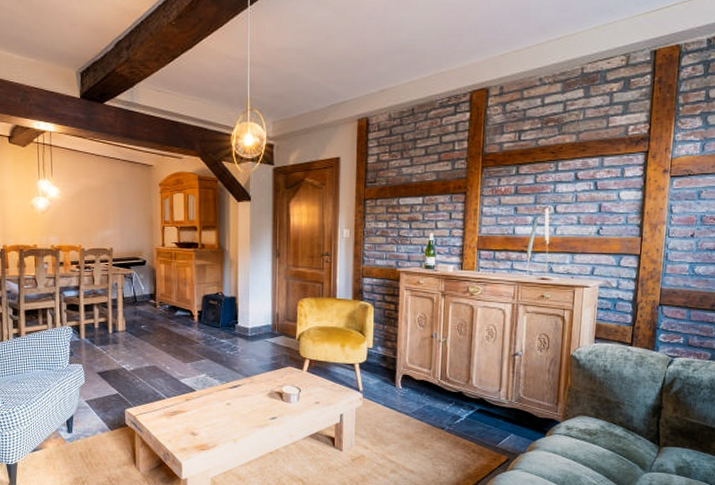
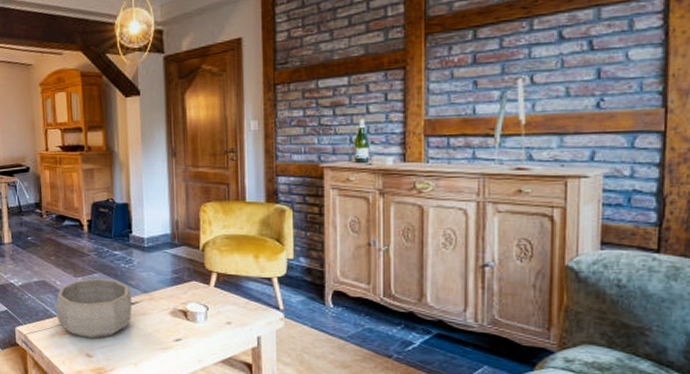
decorative bowl: none [164,363,235,418] -> present [55,278,132,338]

